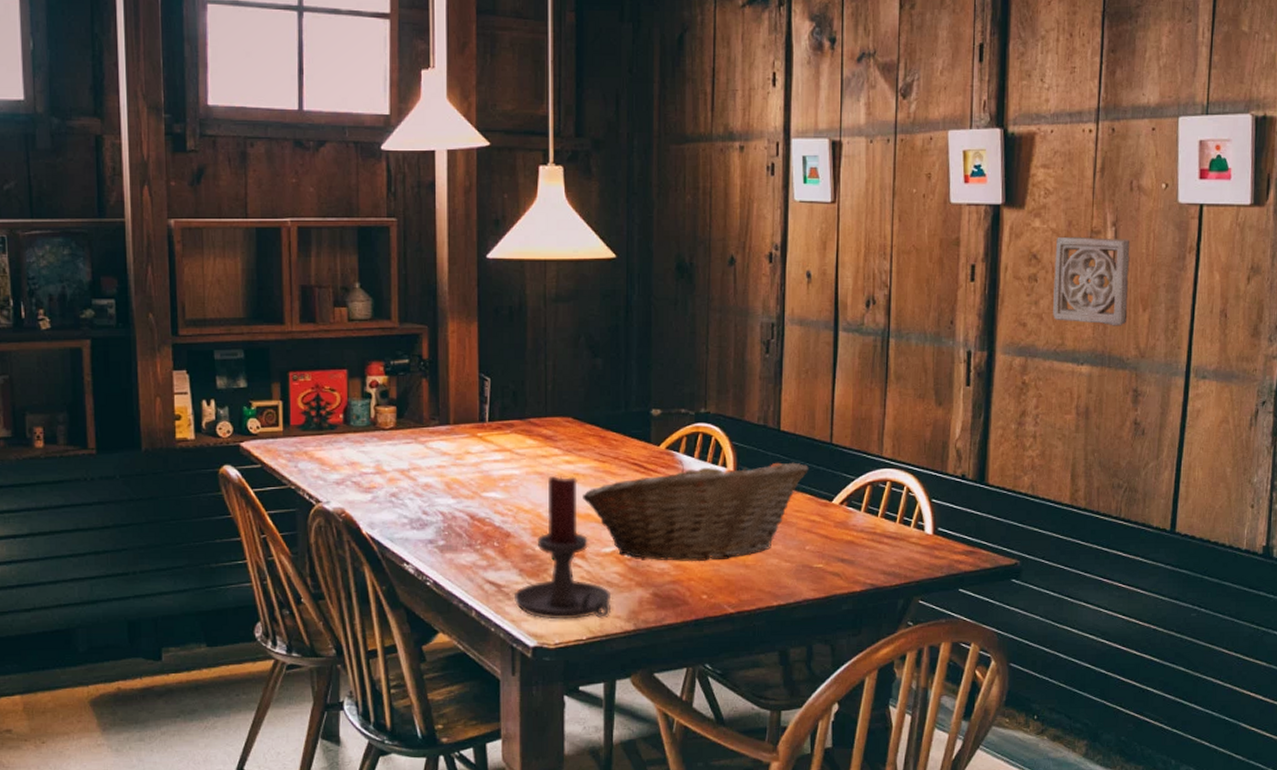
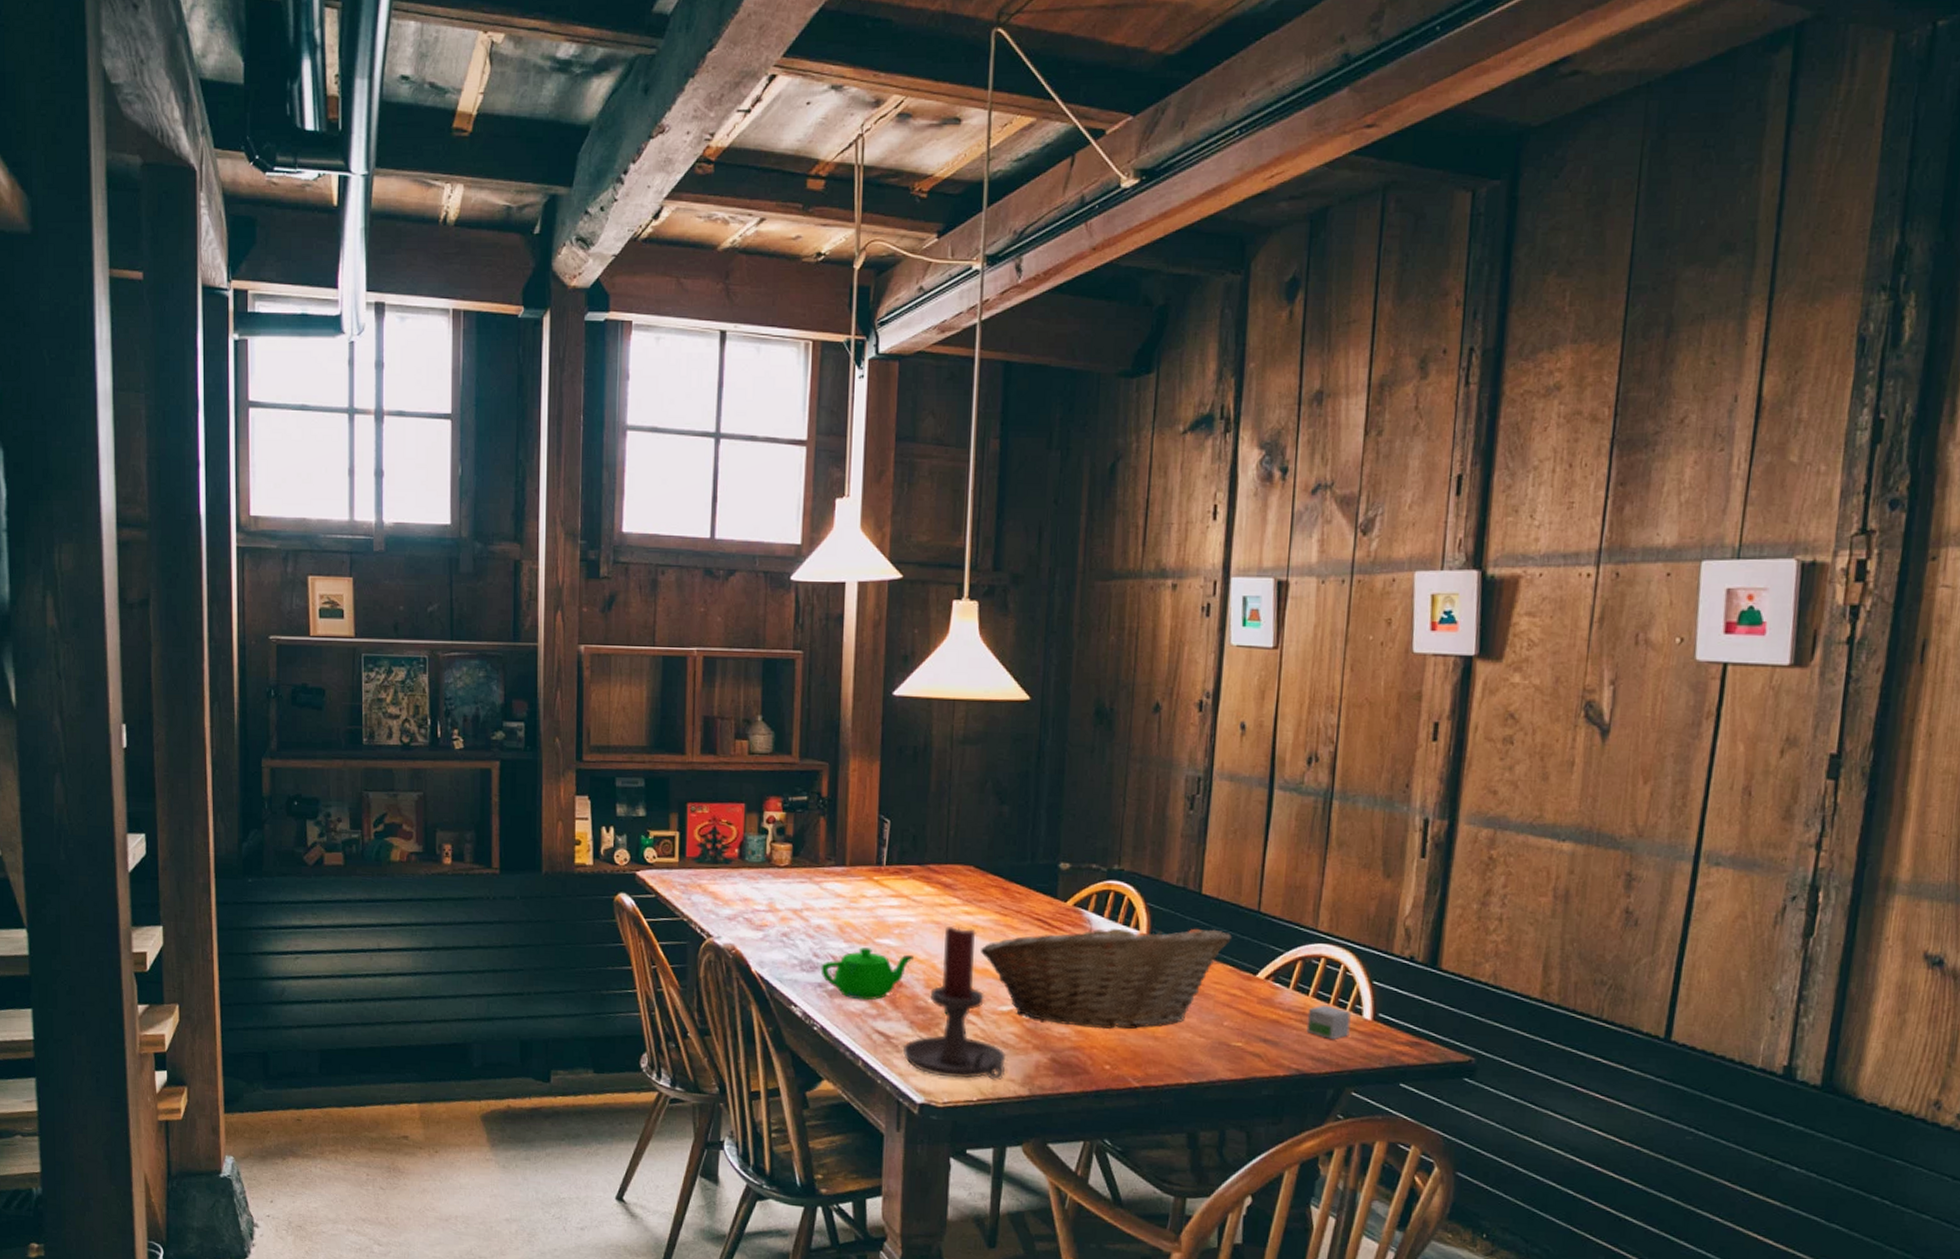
teapot: none [430,502,521,553] -> present [820,947,915,1001]
small box: none [878,523,915,555] -> present [1306,1005,1351,1040]
wall ornament: present [1053,236,1130,326] -> none [1530,694,1632,800]

